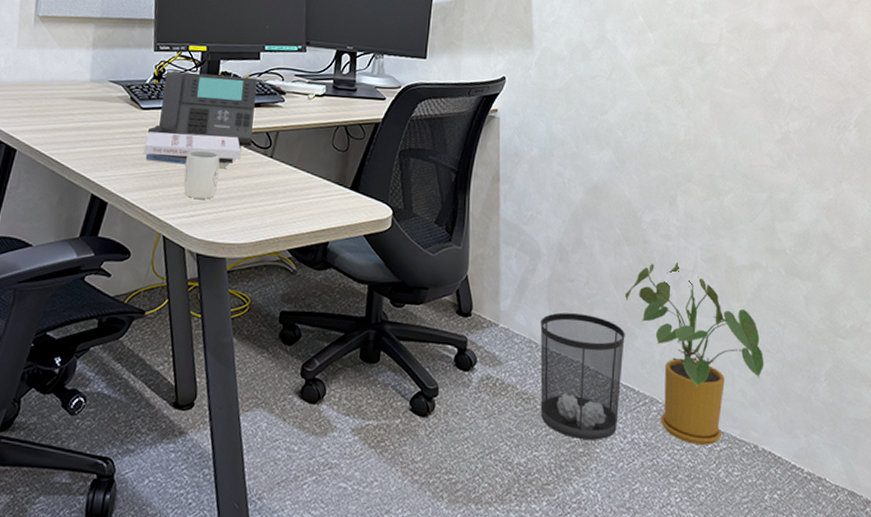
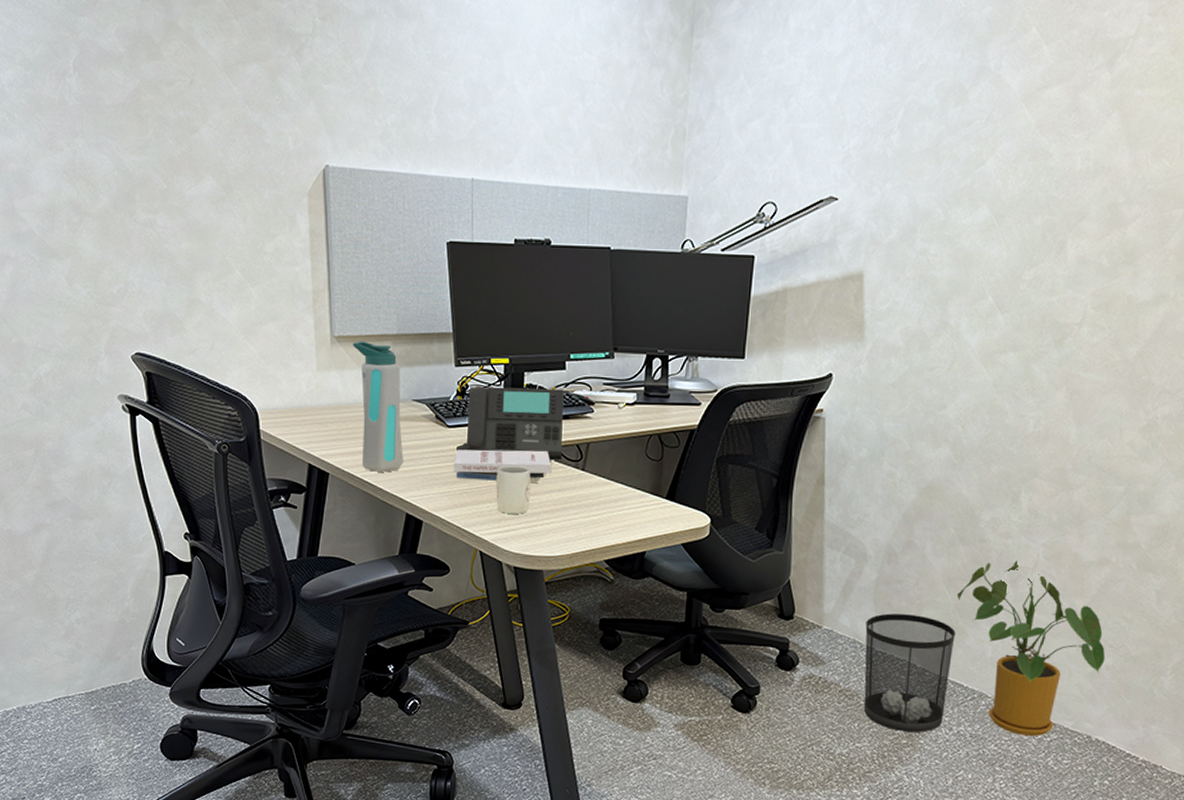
water bottle: none [52,21,101,151] -> present [353,341,404,472]

